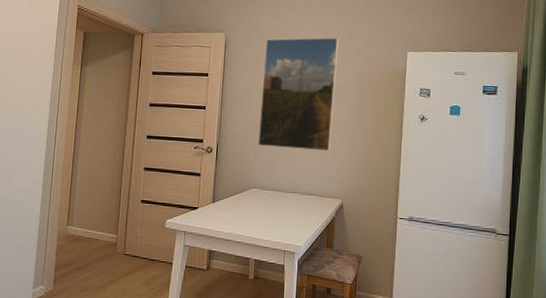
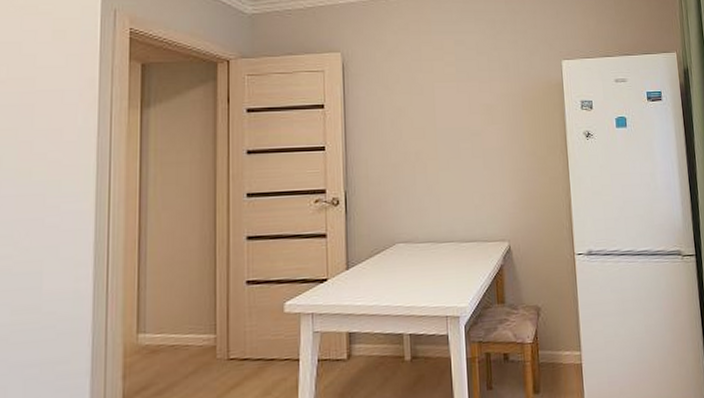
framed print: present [257,37,339,152] -> none [395,49,488,189]

